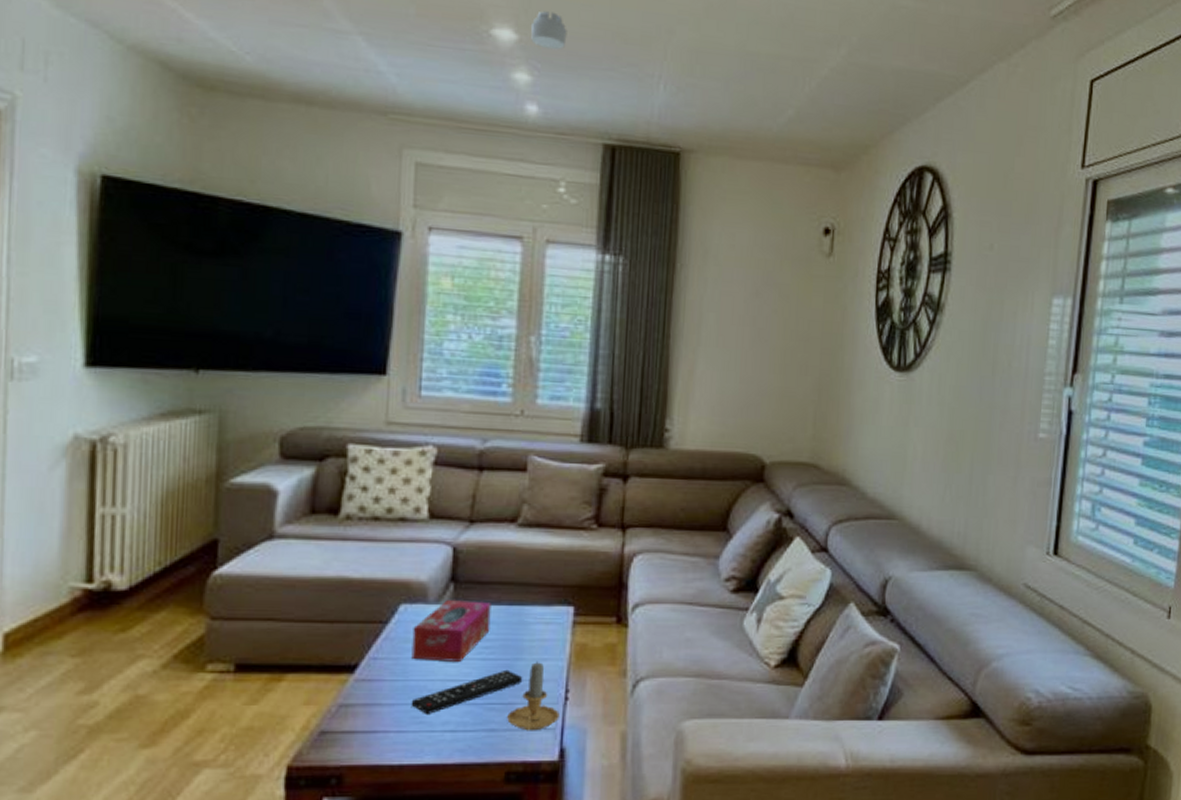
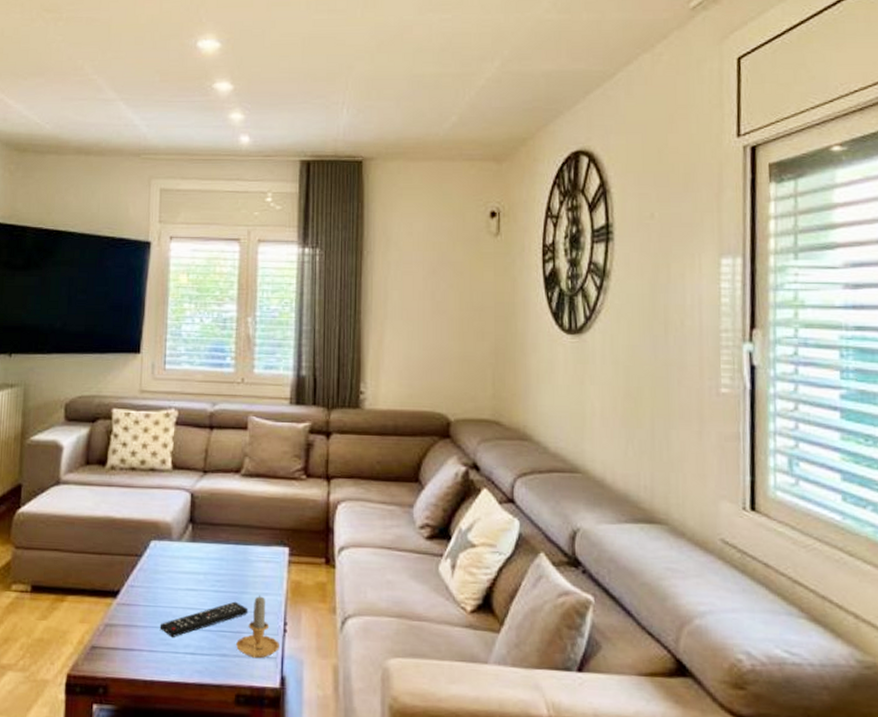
tissue box: present [411,600,491,662] -> none [160,538,222,592]
smoke detector: present [531,11,567,50] -> none [243,65,270,93]

